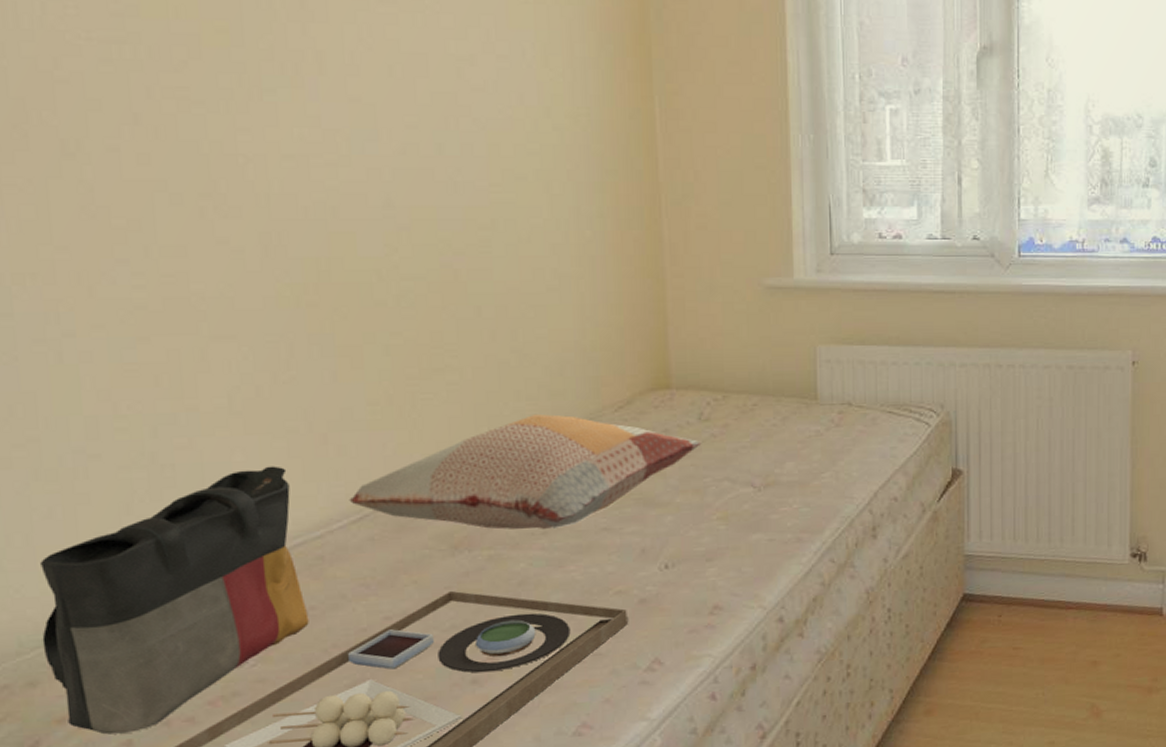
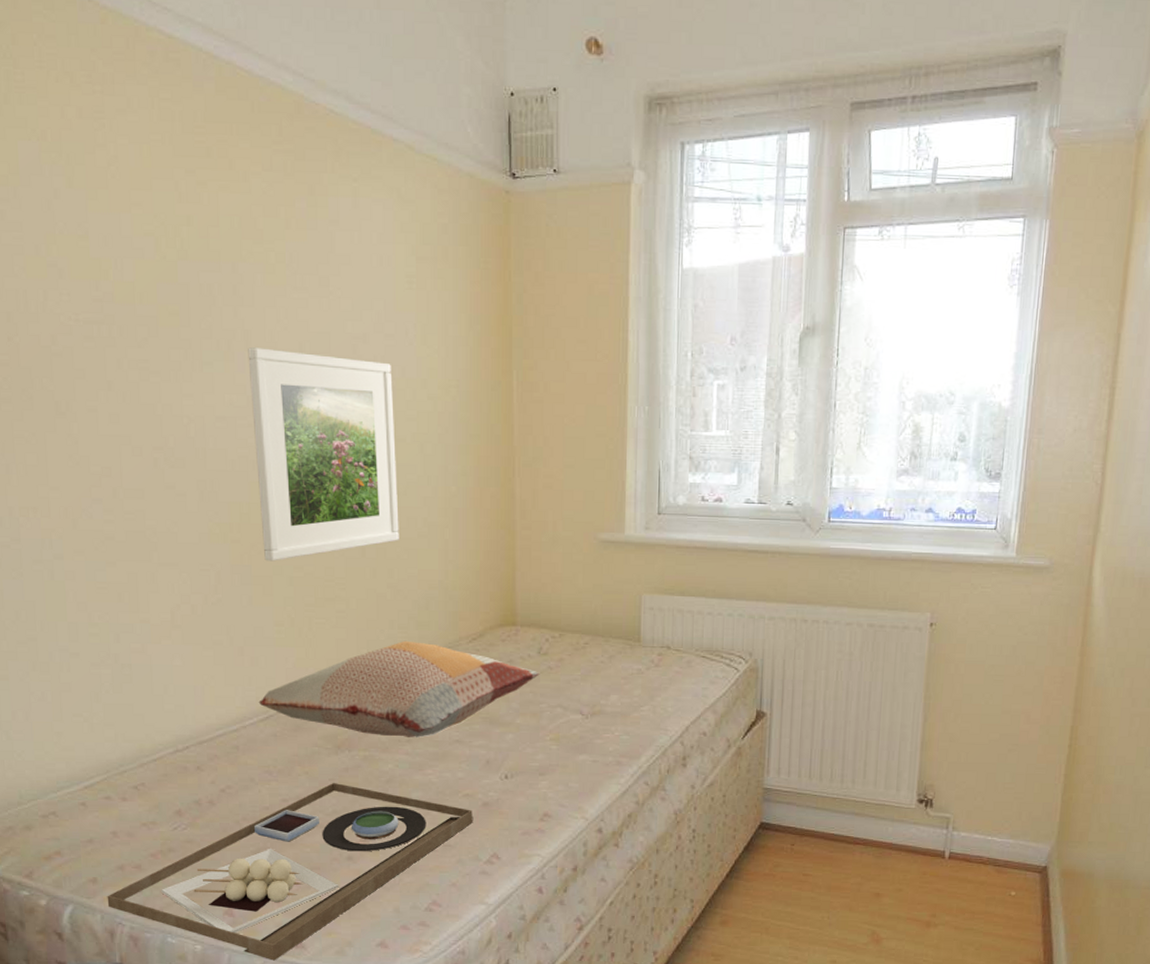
tote bag: present [40,466,309,735] -> none [36,670,226,872]
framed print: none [322,71,524,328] -> present [248,347,399,562]

